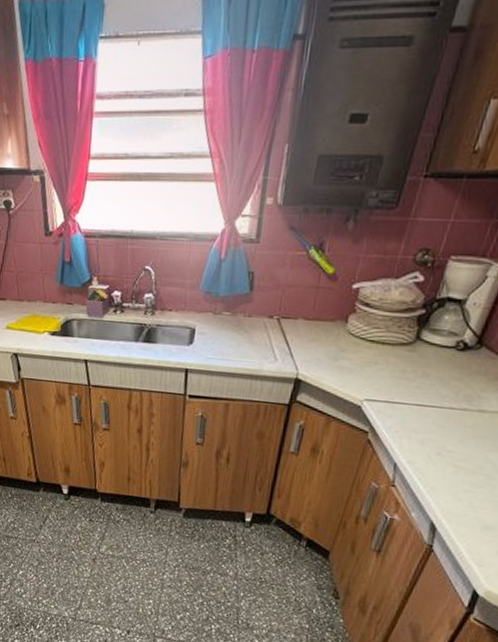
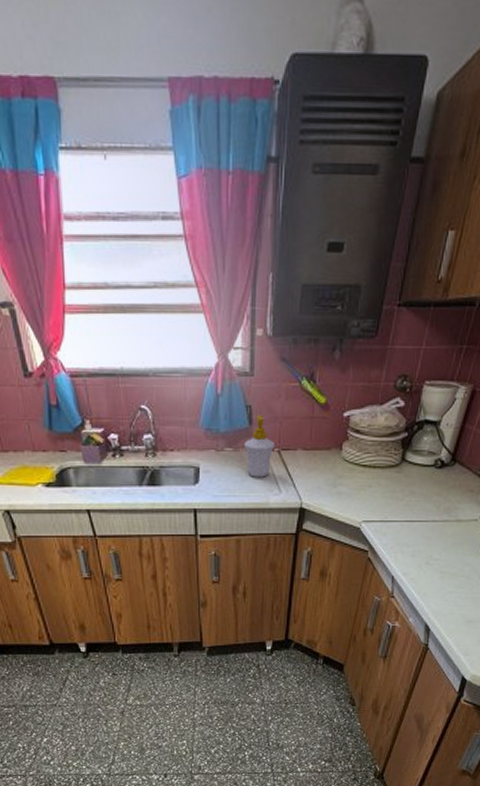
soap bottle: none [243,281,275,344] -> present [244,415,274,477]

